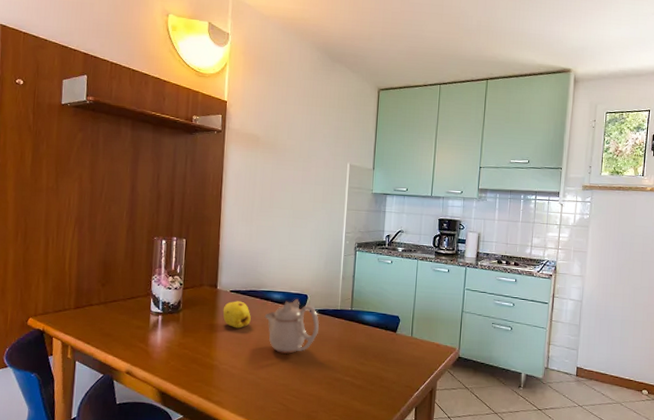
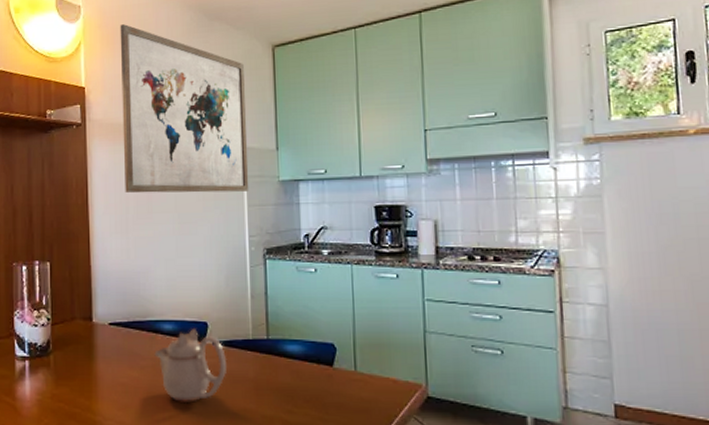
fruit: present [222,301,251,329] -> none [102,336,138,372]
wall art: none [253,54,355,199] -> present [120,24,249,193]

